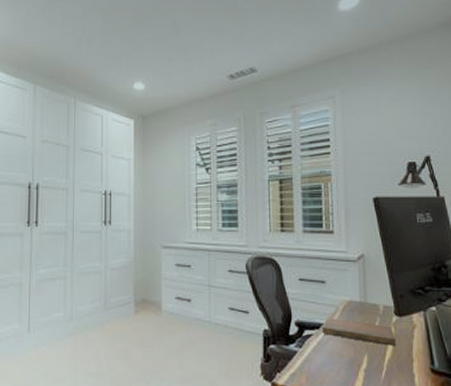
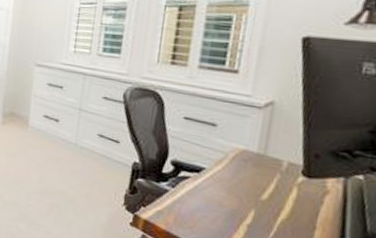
notebook: present [322,318,396,346] -> none [202,163,297,208]

